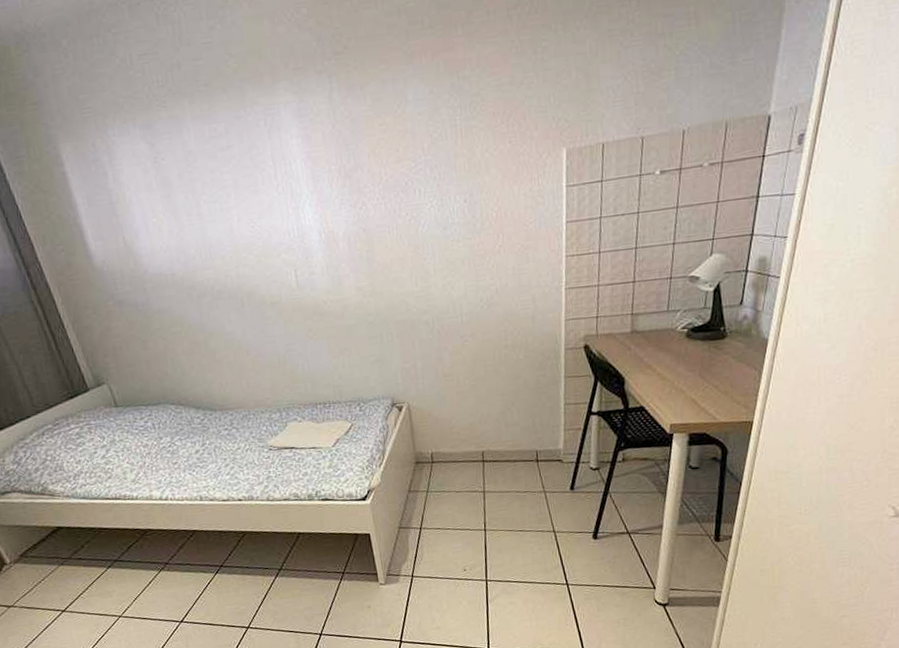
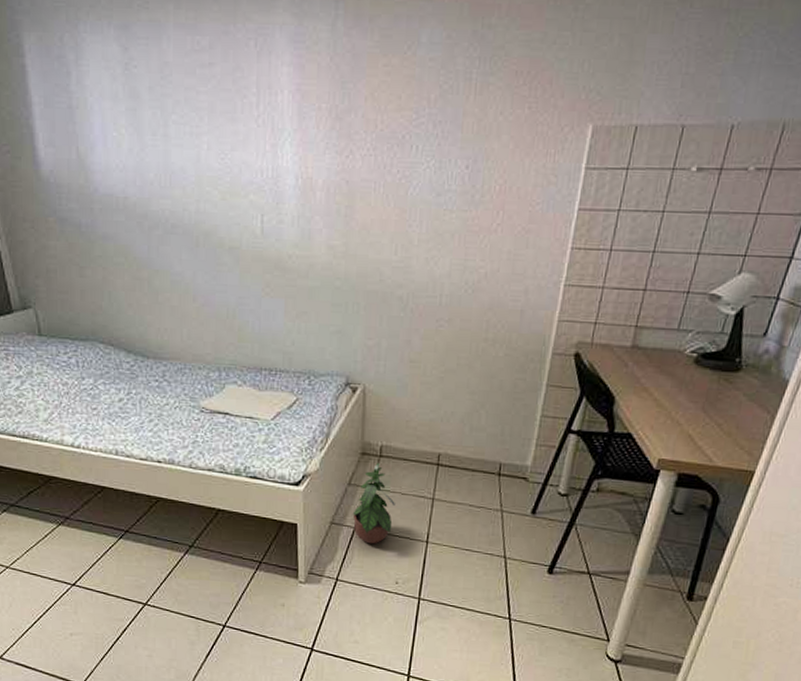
potted plant: none [416,469,453,541] -> present [352,463,395,545]

